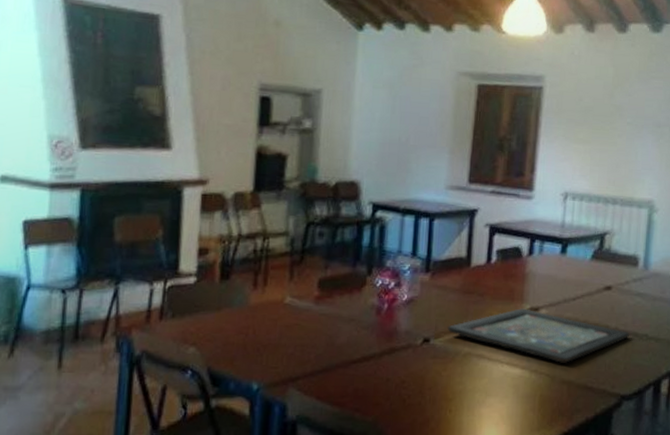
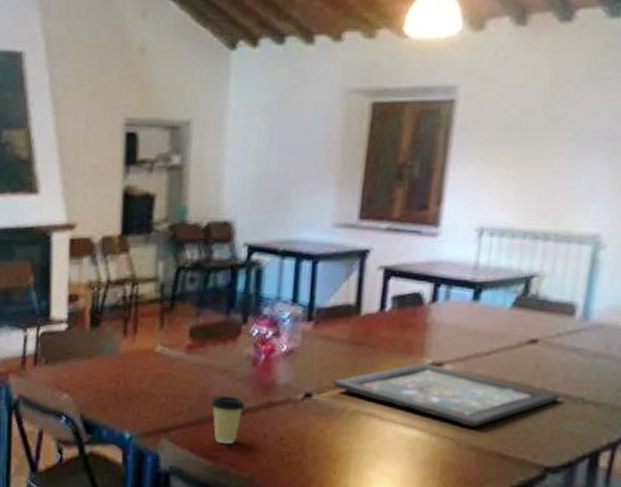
coffee cup: none [337,344,370,391] -> present [211,396,245,445]

